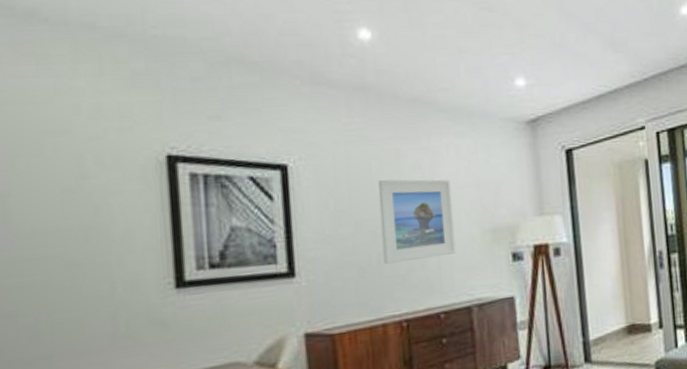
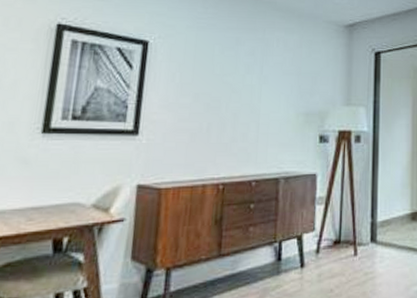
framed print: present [377,179,456,264] -> none [212,62,276,133]

